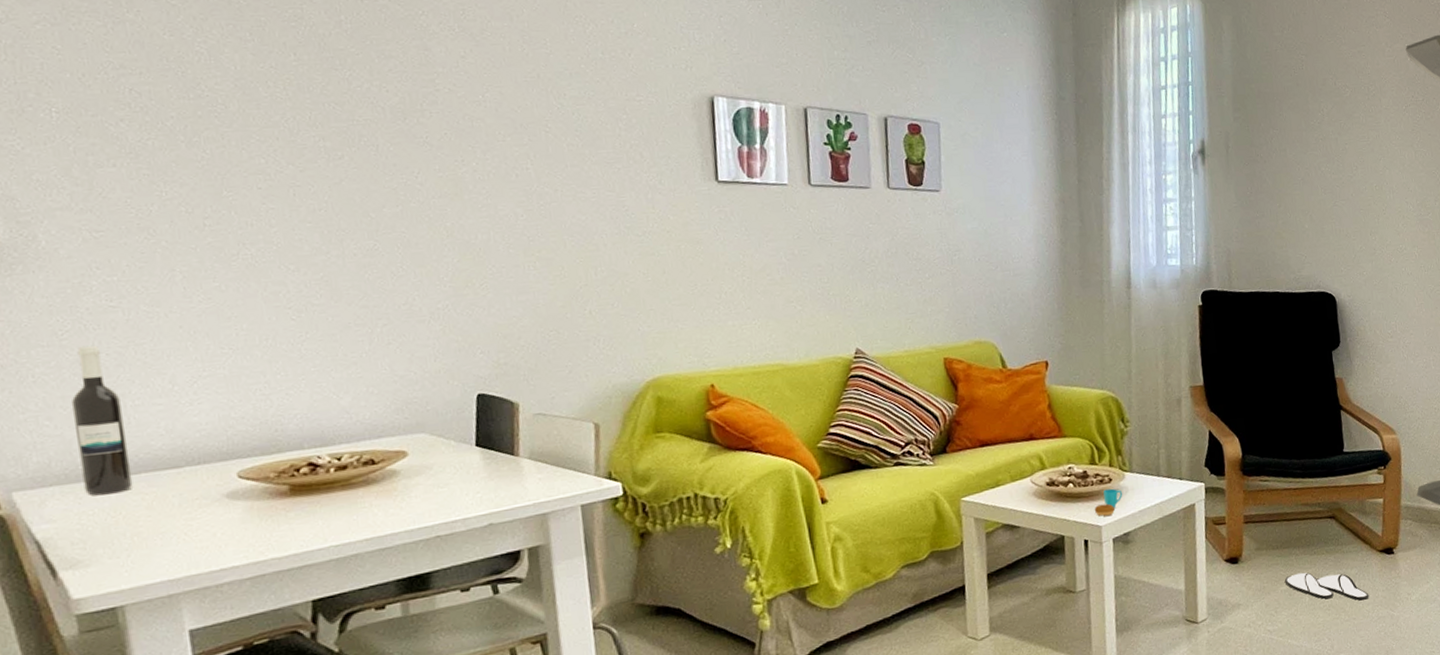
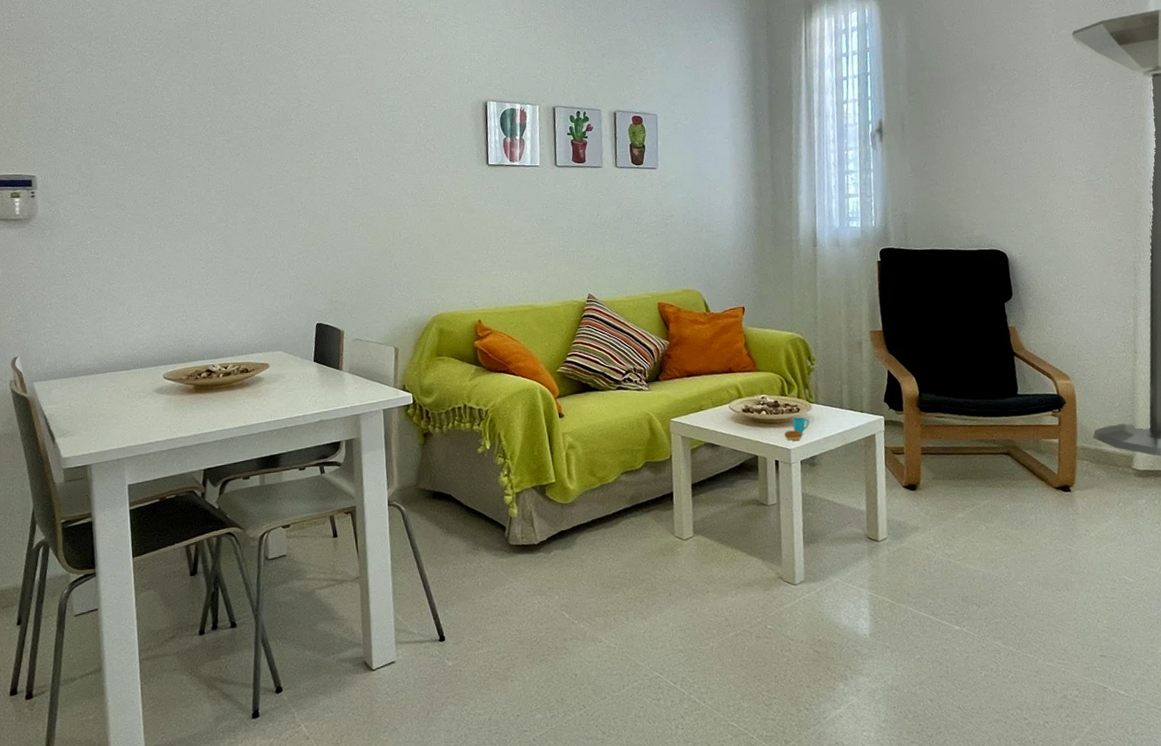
wine bottle: present [70,345,133,496] -> none [70,284,102,387]
slippers: present [1284,572,1369,601] -> none [961,503,1046,533]

